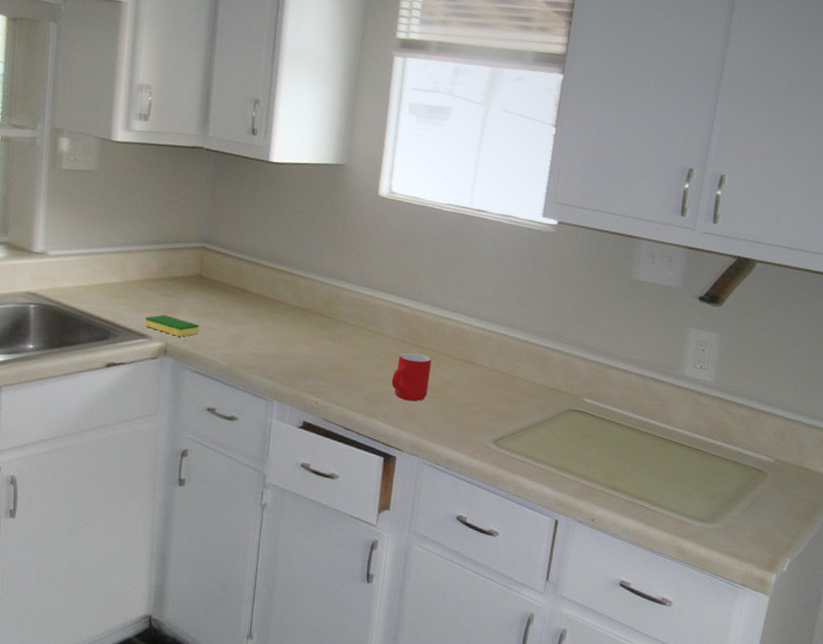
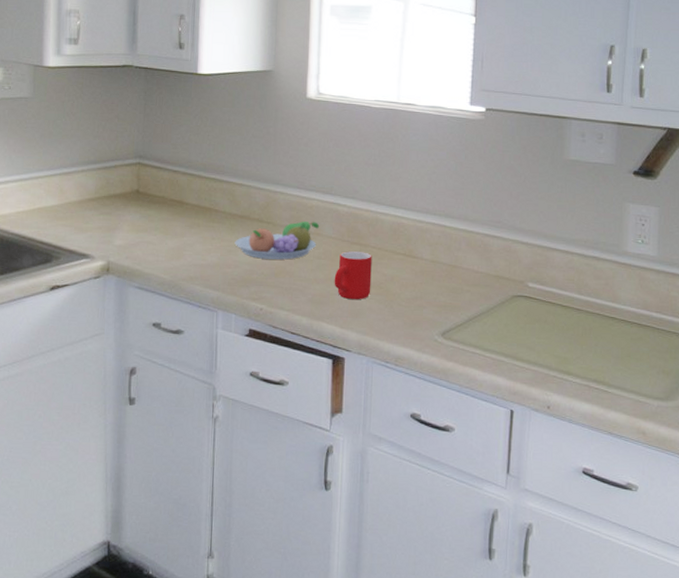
dish sponge: present [144,314,200,337] -> none [86,233,140,254]
fruit bowl: none [295,319,382,356] -> present [235,221,320,260]

